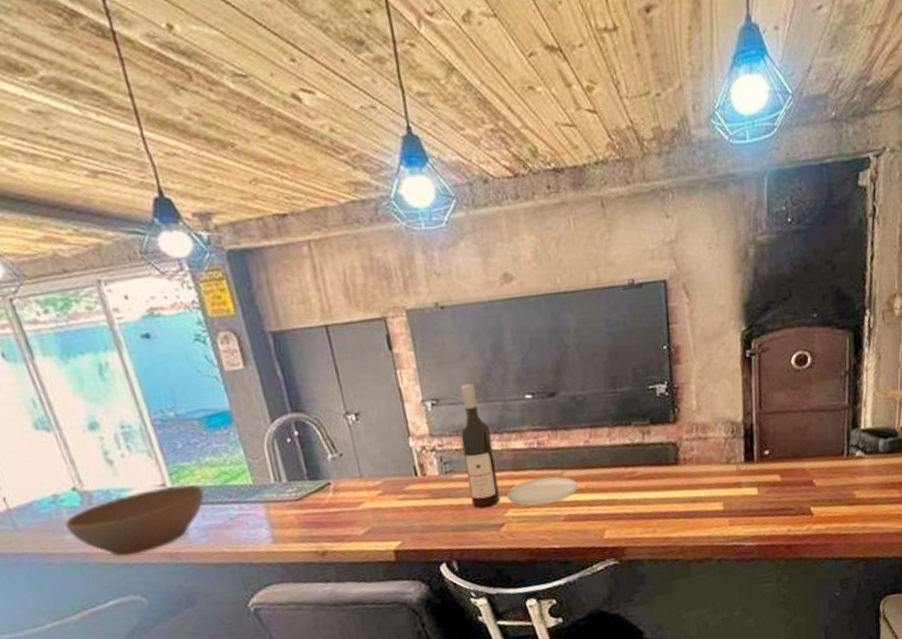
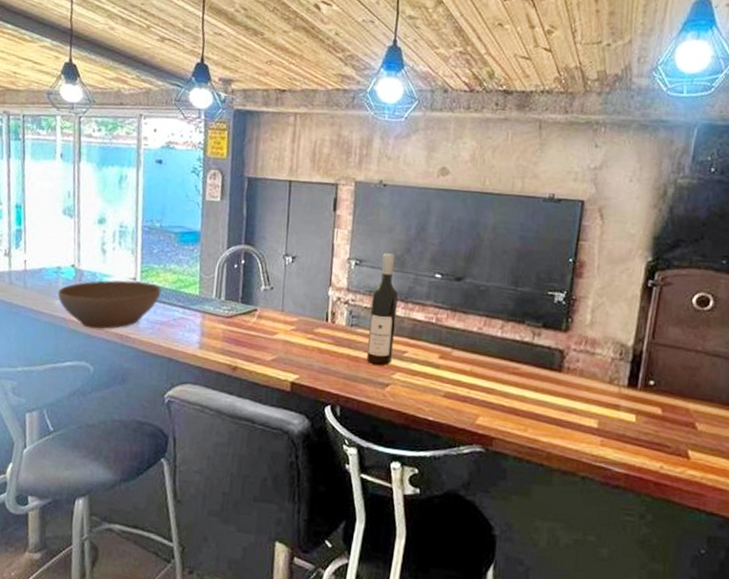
plate: present [506,476,579,506] -> none [398,350,464,378]

